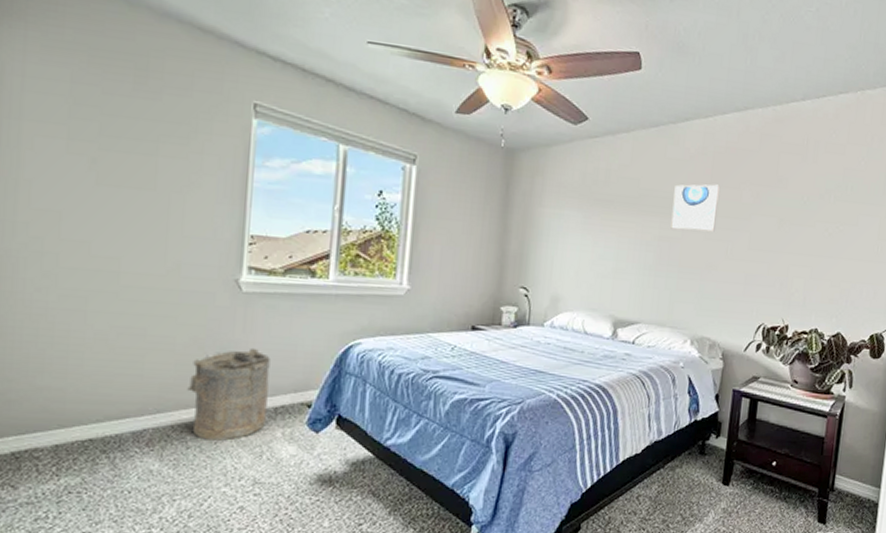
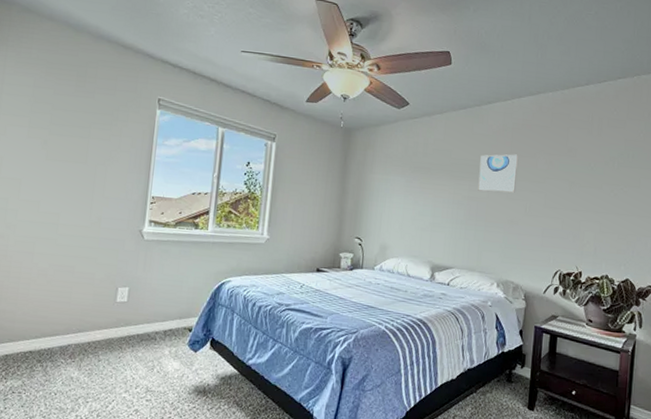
laundry hamper: present [187,347,270,441] -> none [101,283,163,356]

